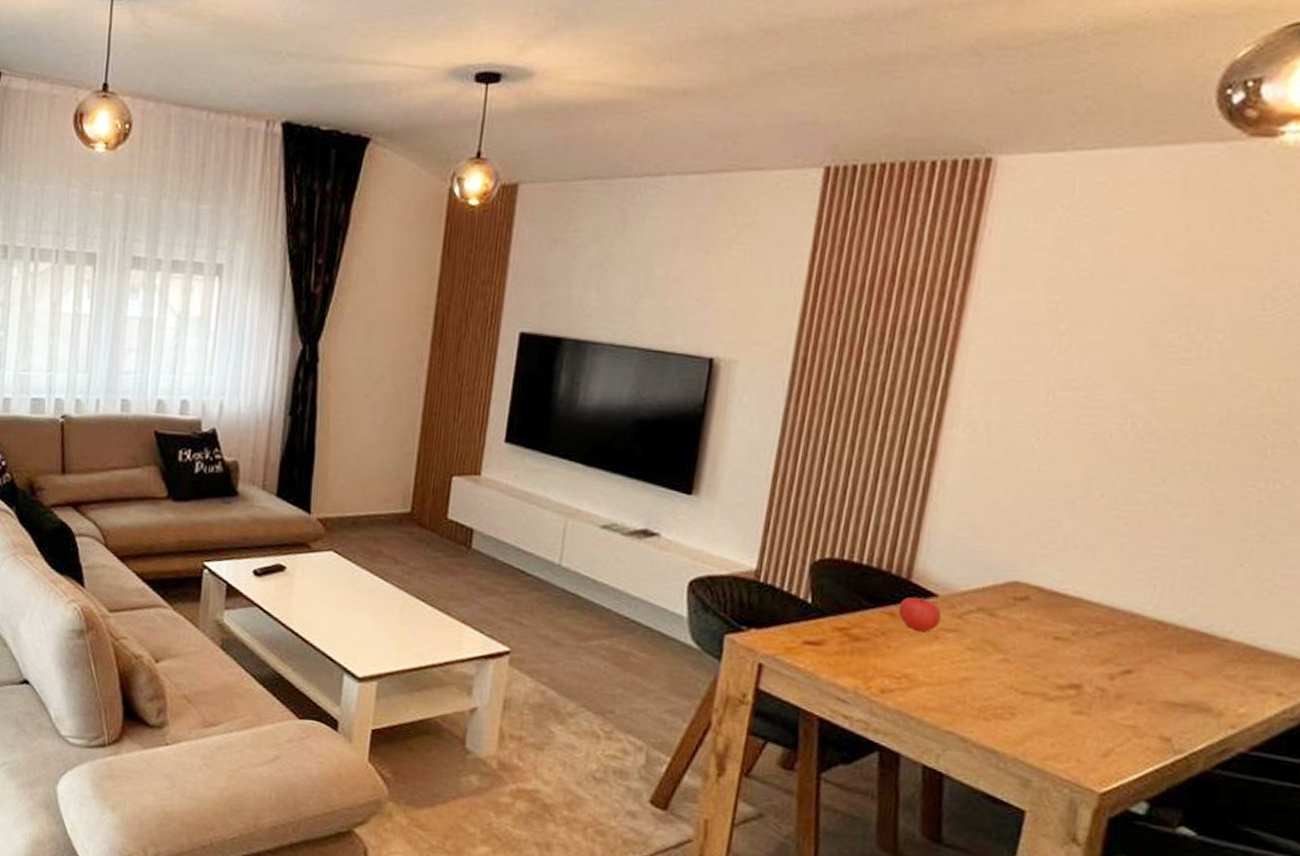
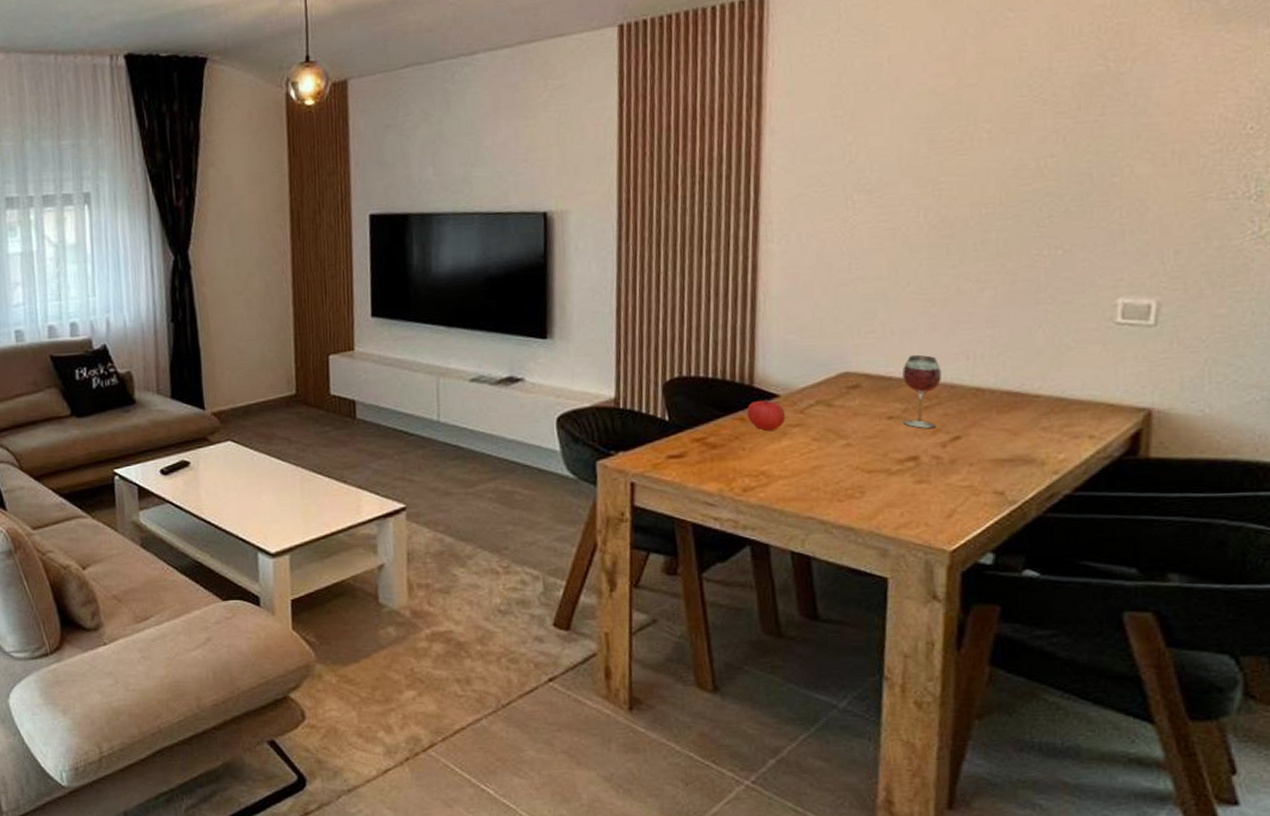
wineglass: none [1070,574,1124,657] -> present [902,354,942,428]

